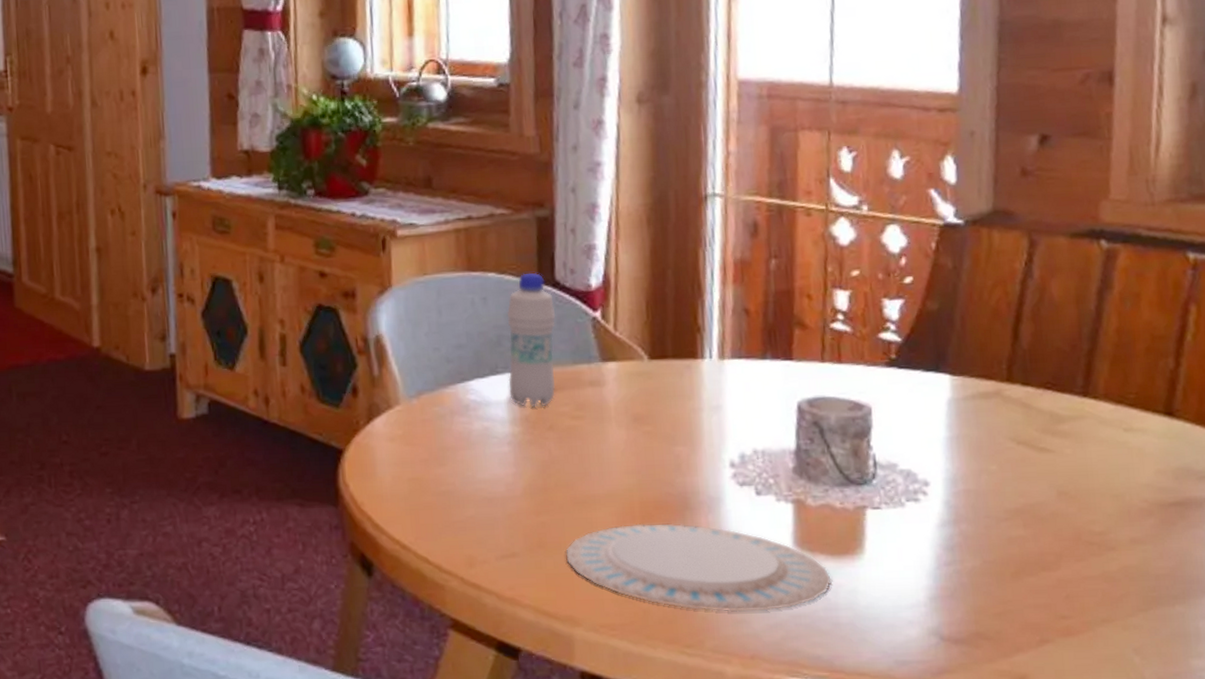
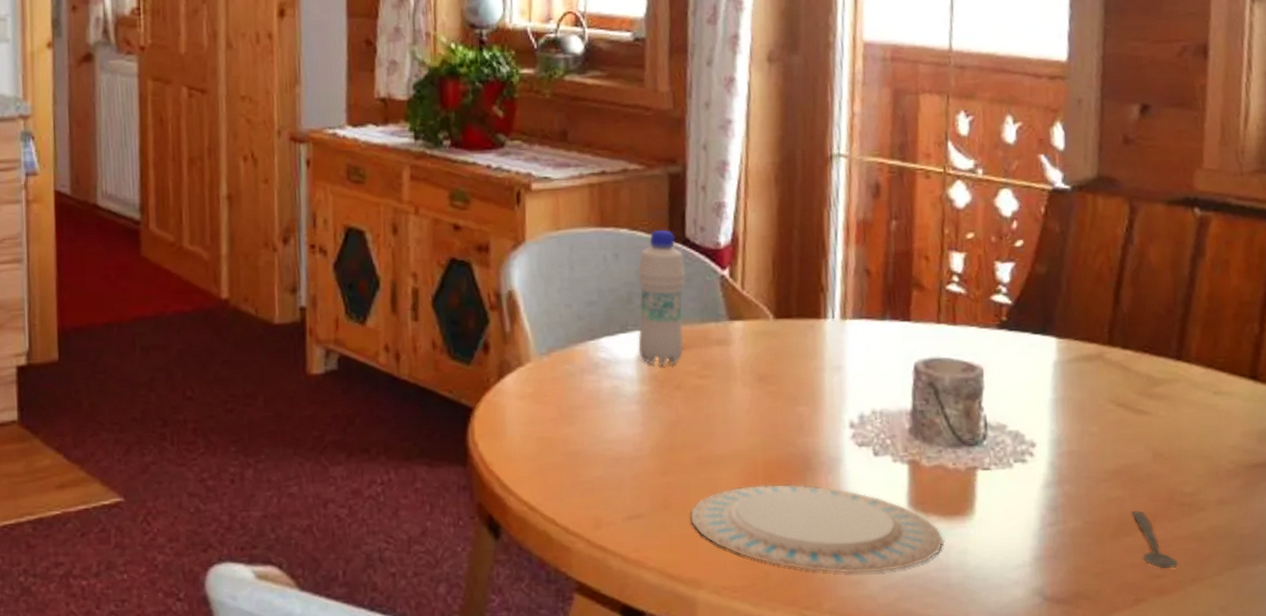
spoon: none [1035,549,1087,610] -> present [1132,510,1179,569]

